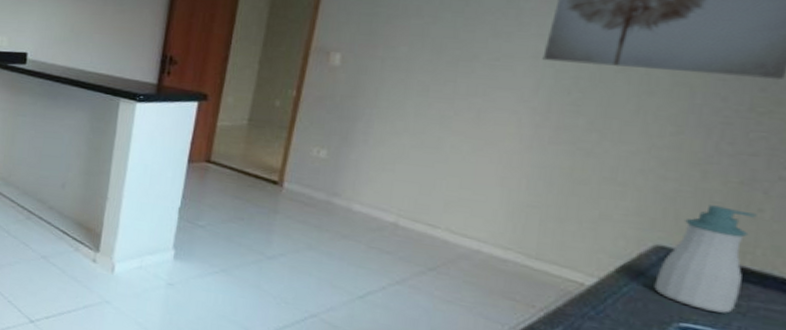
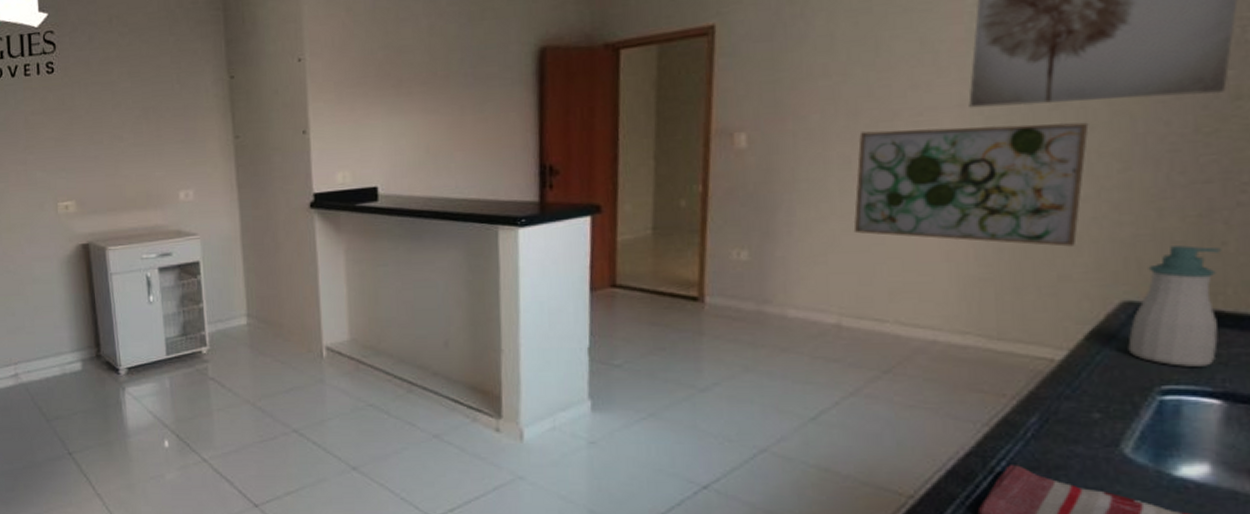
wall art: none [422,67,650,191] -> present [853,122,1089,247]

